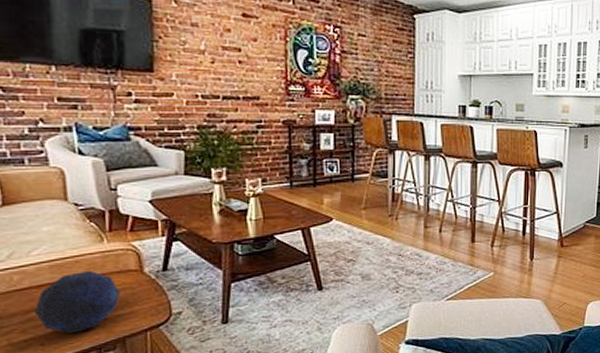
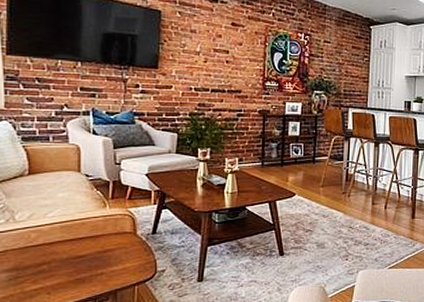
decorative orb: present [33,270,121,333] -> none [44,231,116,284]

